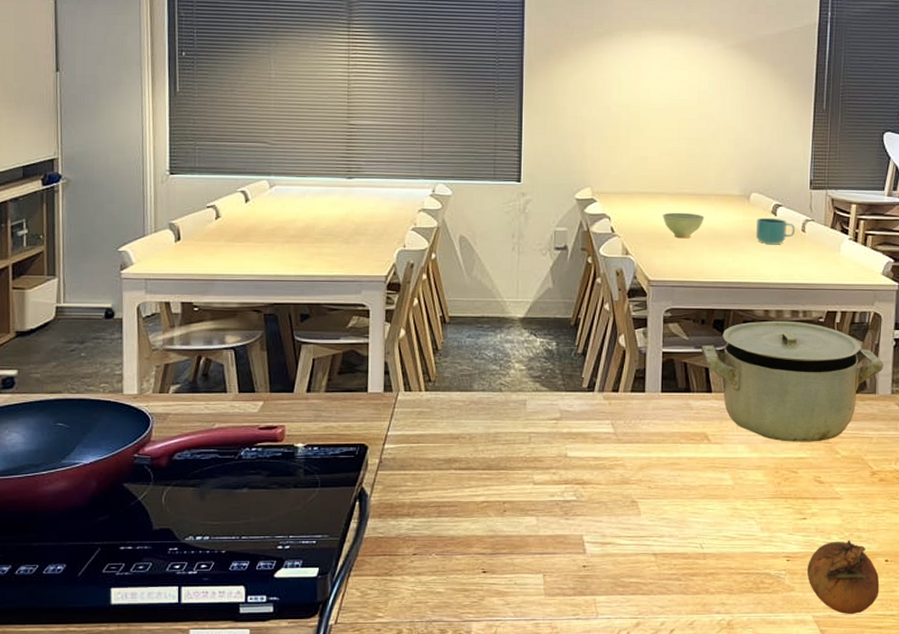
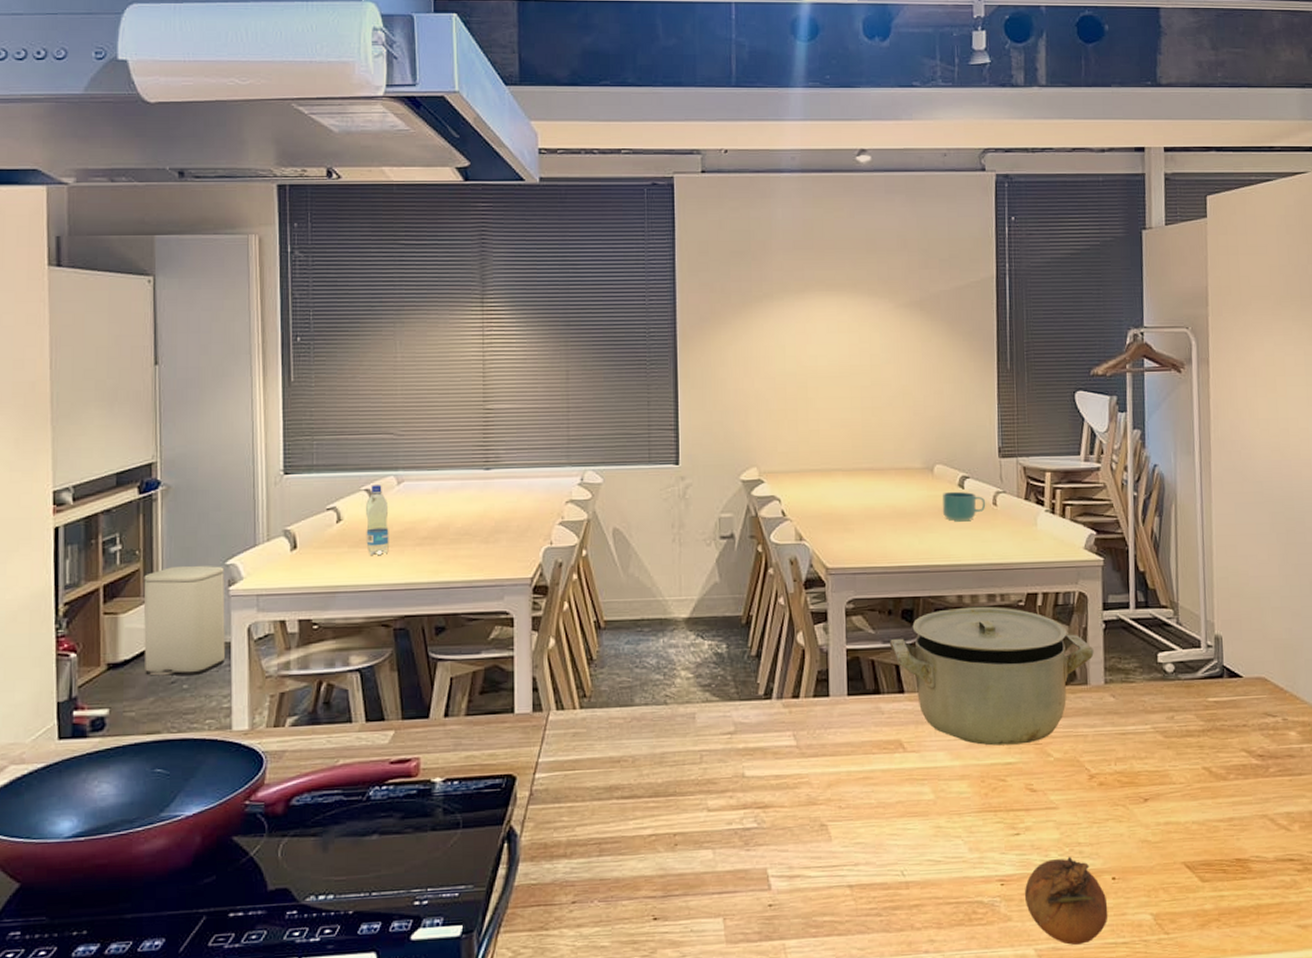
pedal bin: none [47,250,118,346] -> present [143,565,225,676]
bottle: none [241,187,262,250] -> present [366,485,389,556]
bowl: present [663,212,705,239] -> none [839,490,885,520]

